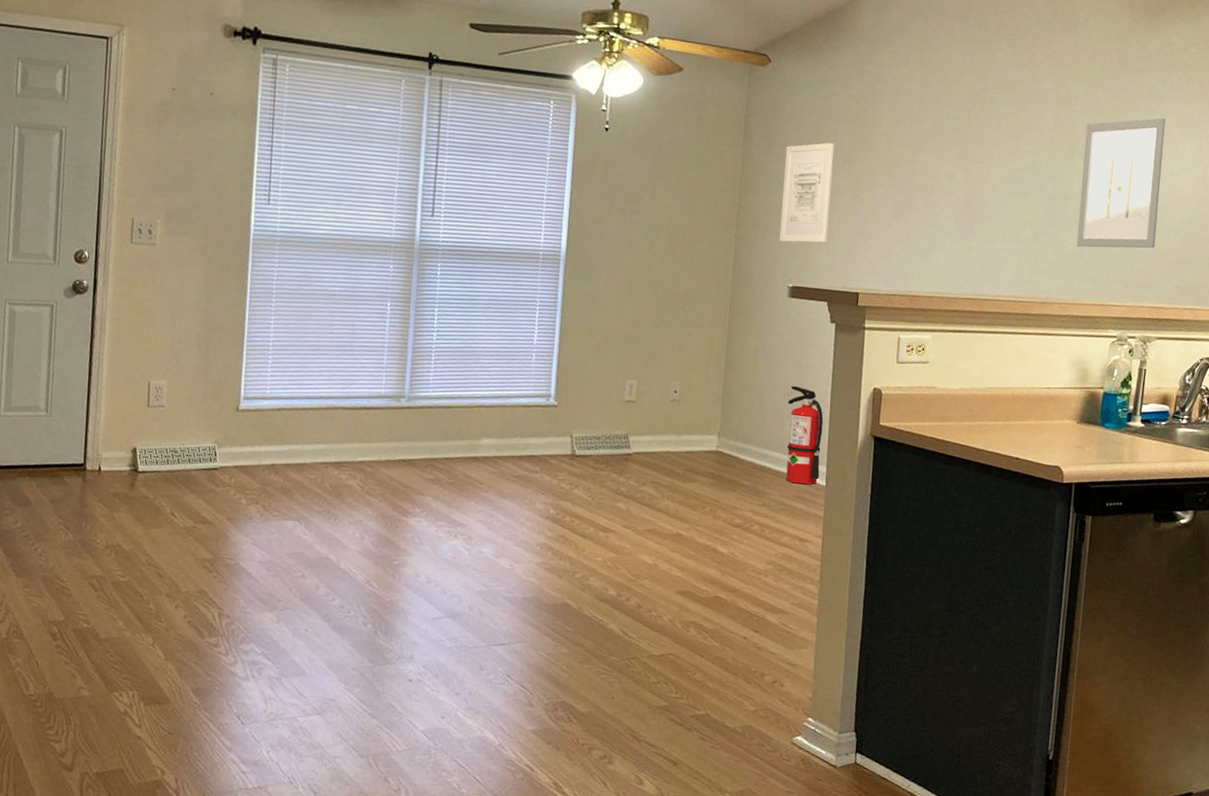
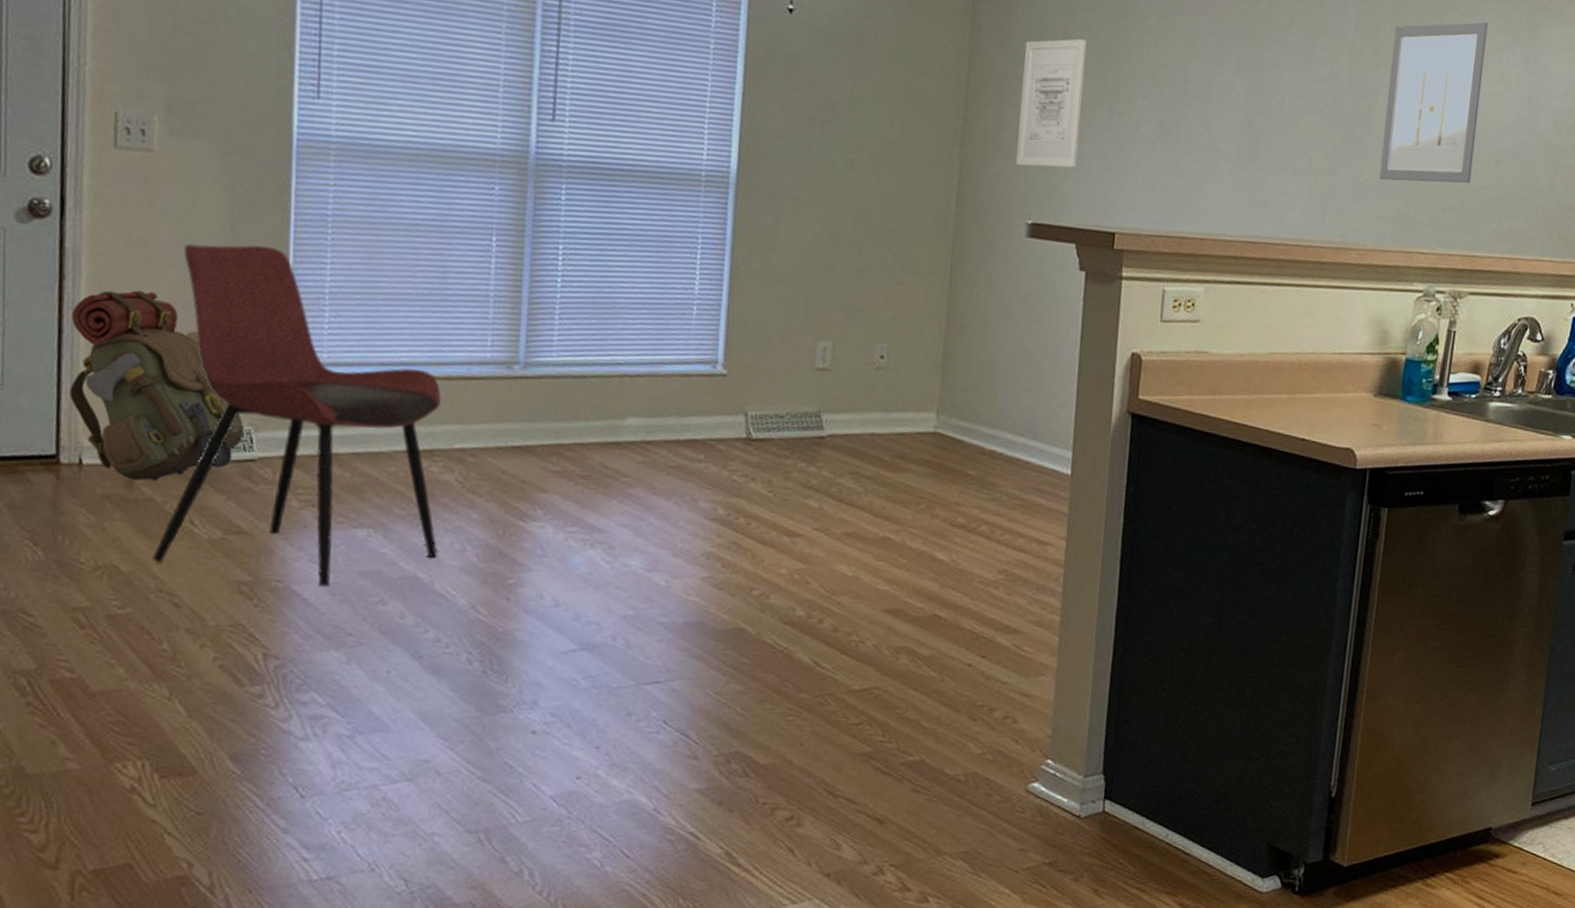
backpack: none [94,345,212,483] -> present [69,290,245,481]
dining chair: none [145,311,349,565] -> present [152,243,441,588]
fire extinguisher: present [785,385,824,485] -> none [1021,349,1070,474]

